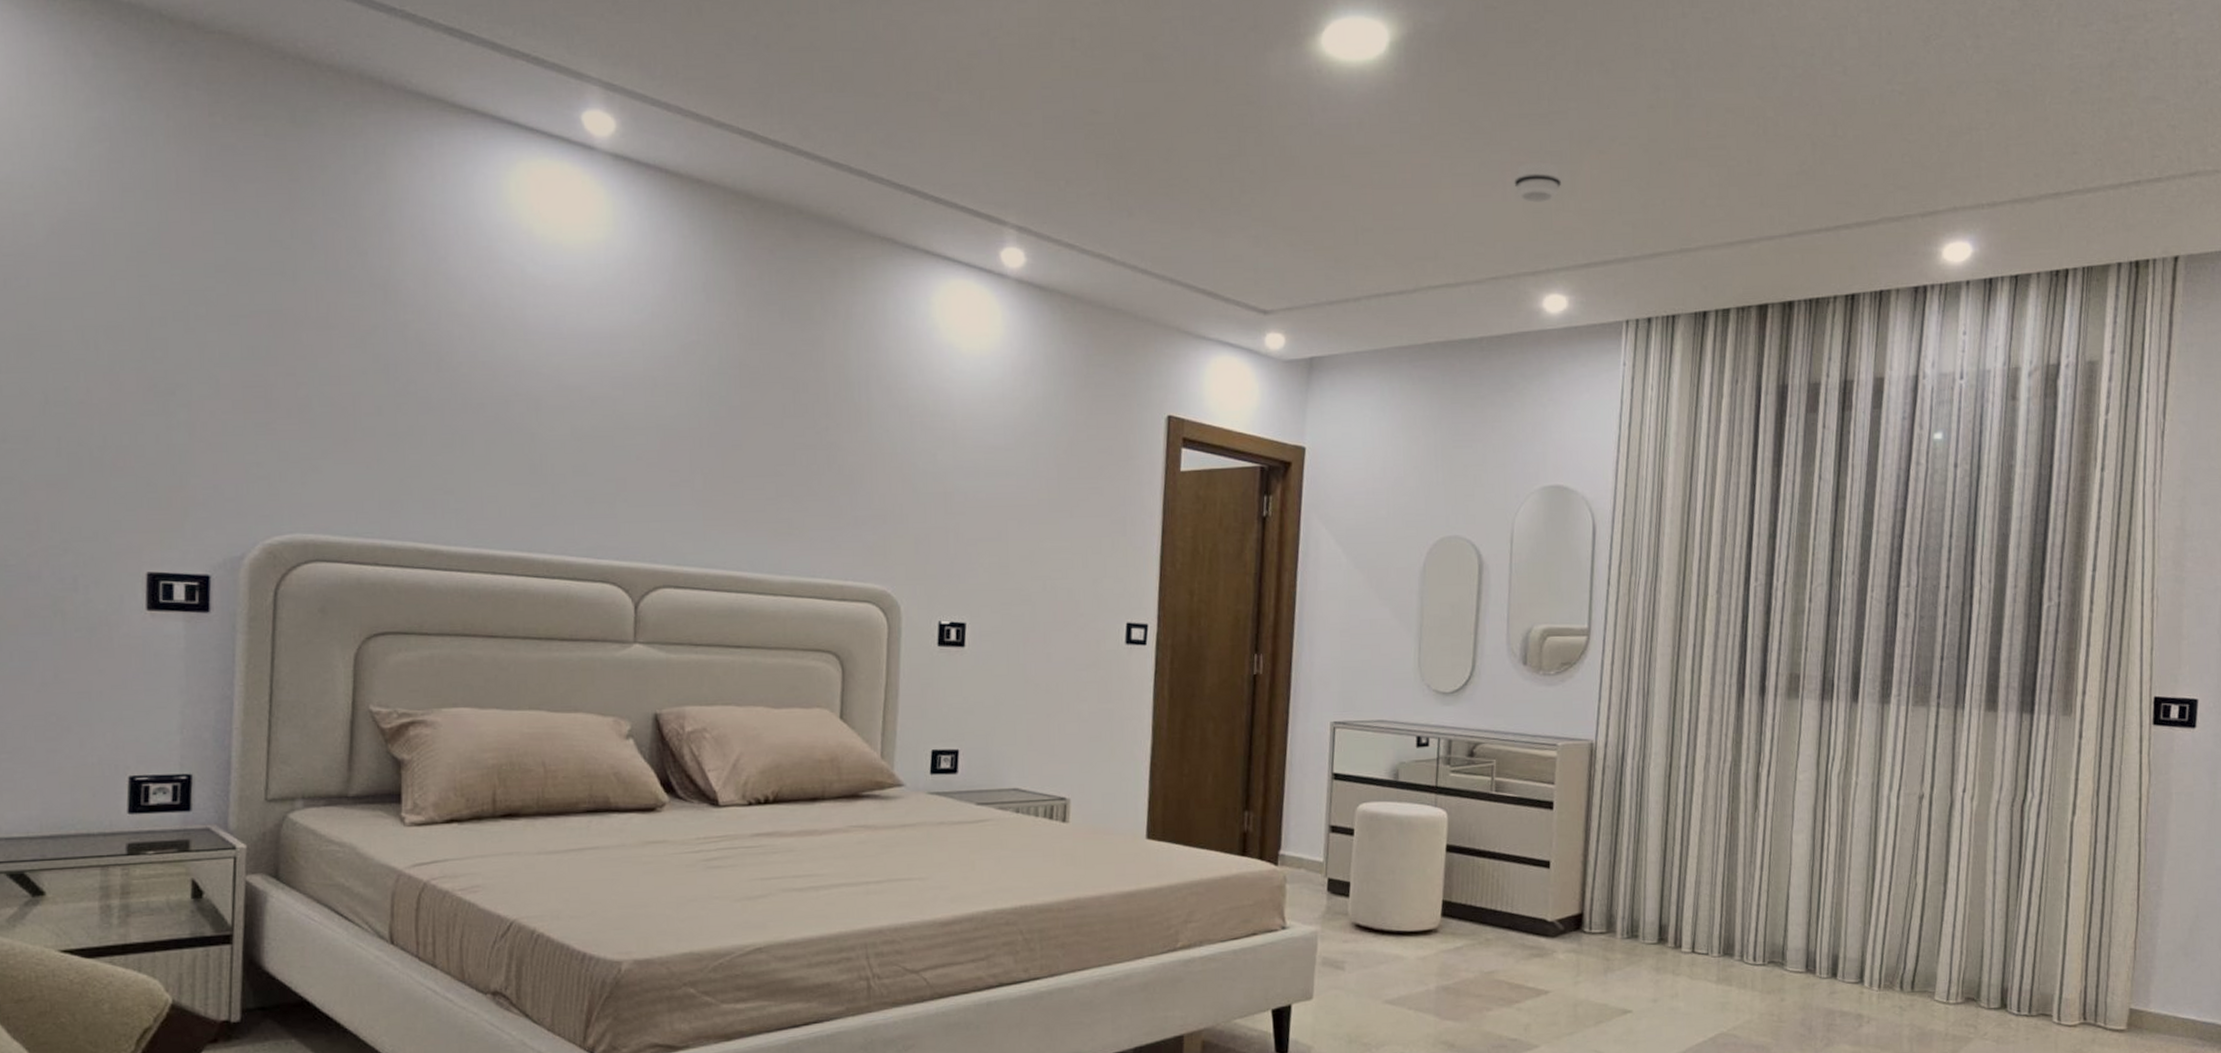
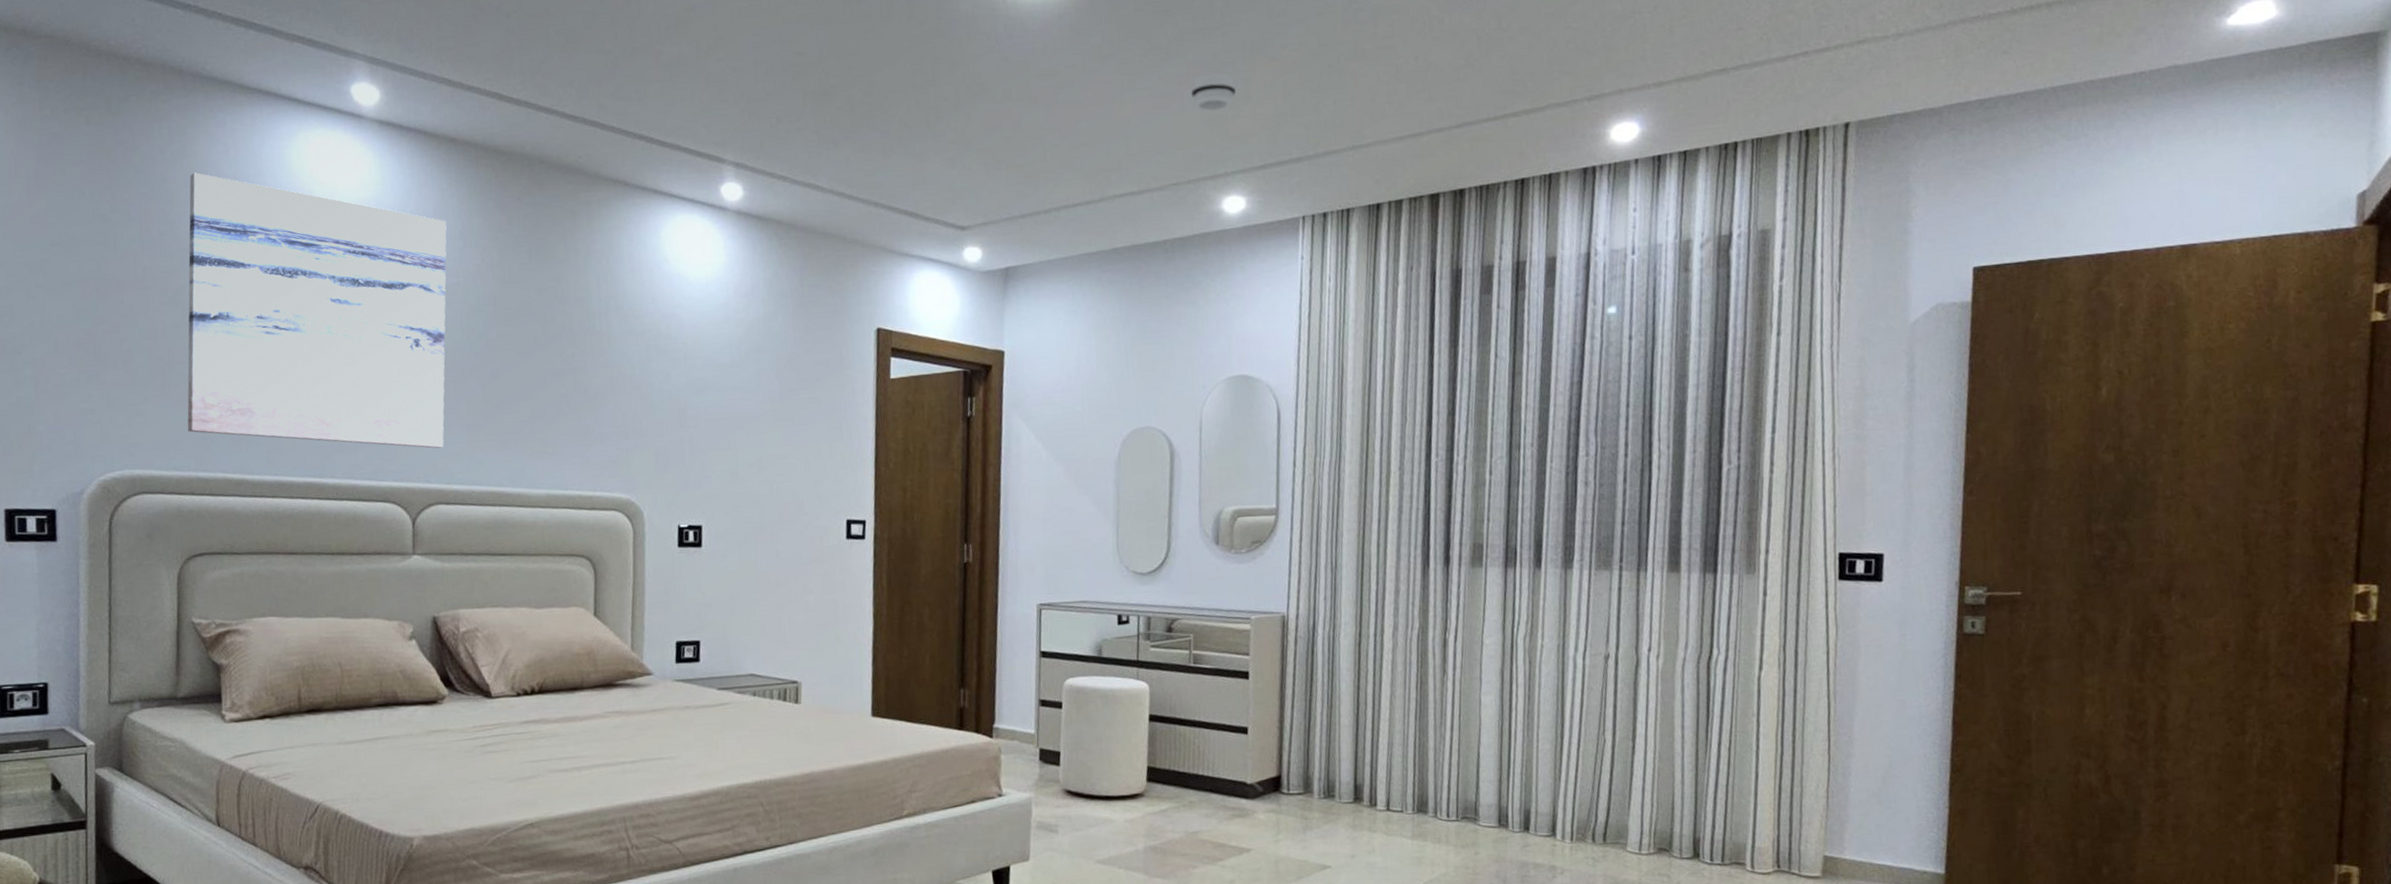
wall art: none [372,199,687,525] -> present [187,172,447,449]

